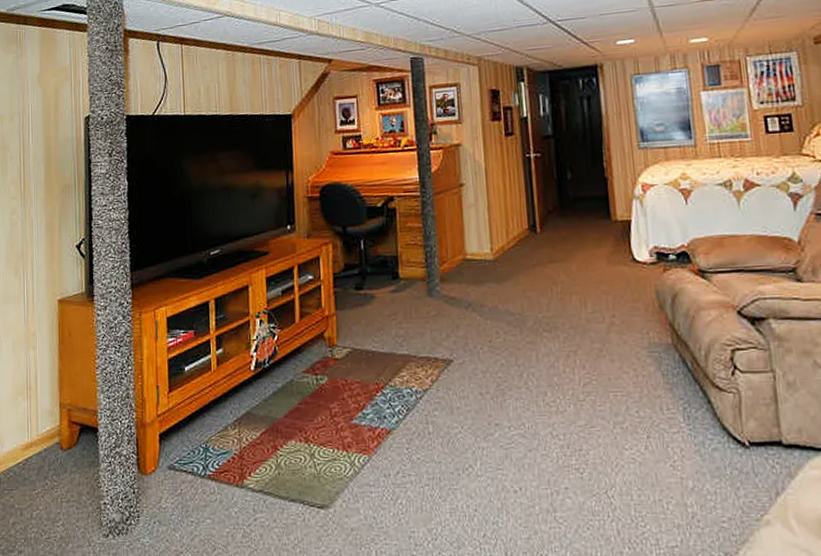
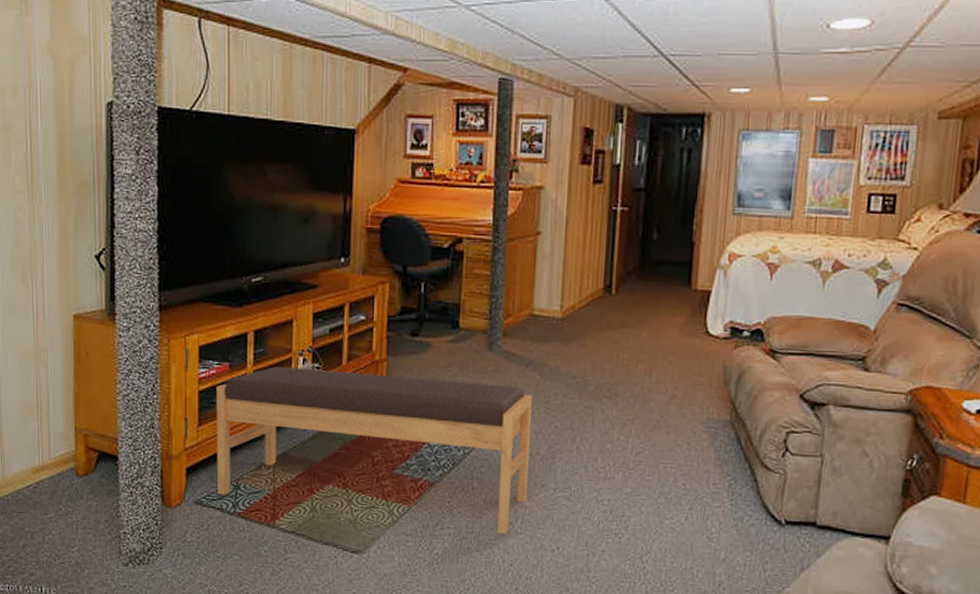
bench: none [183,328,483,478] -> present [216,366,533,535]

